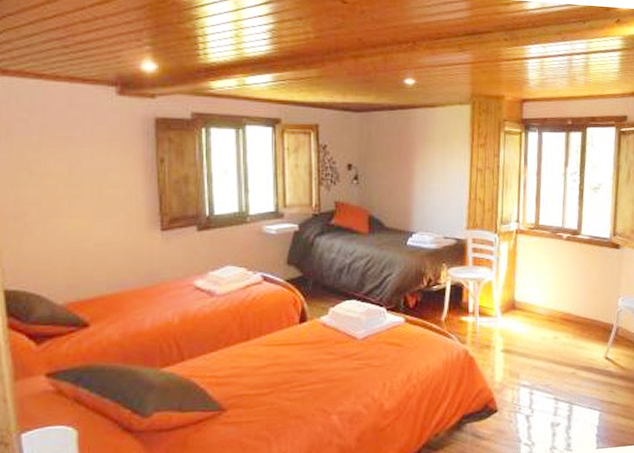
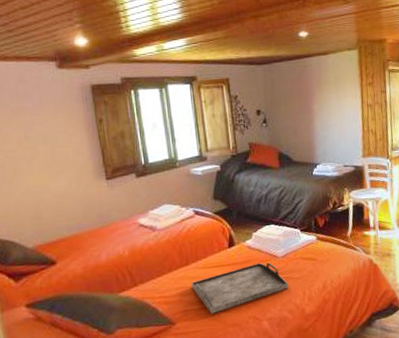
serving tray: none [250,344,367,402] -> present [191,262,289,314]

